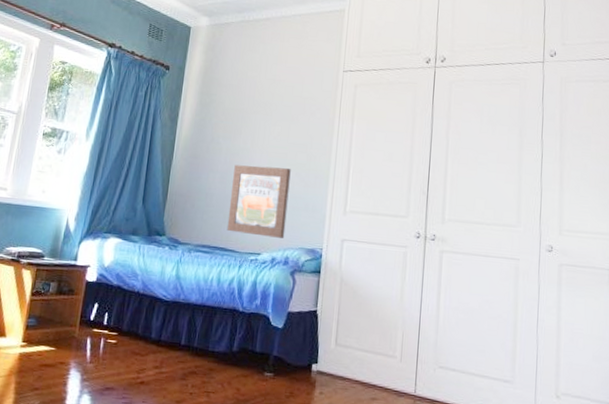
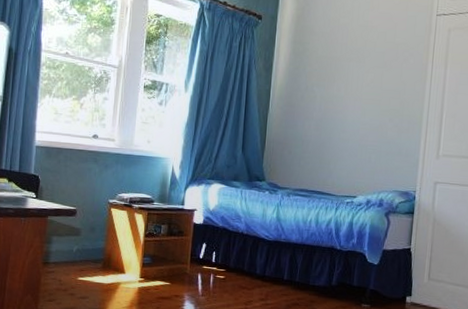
wall art: present [226,165,291,238] -> none [323,112,385,182]

